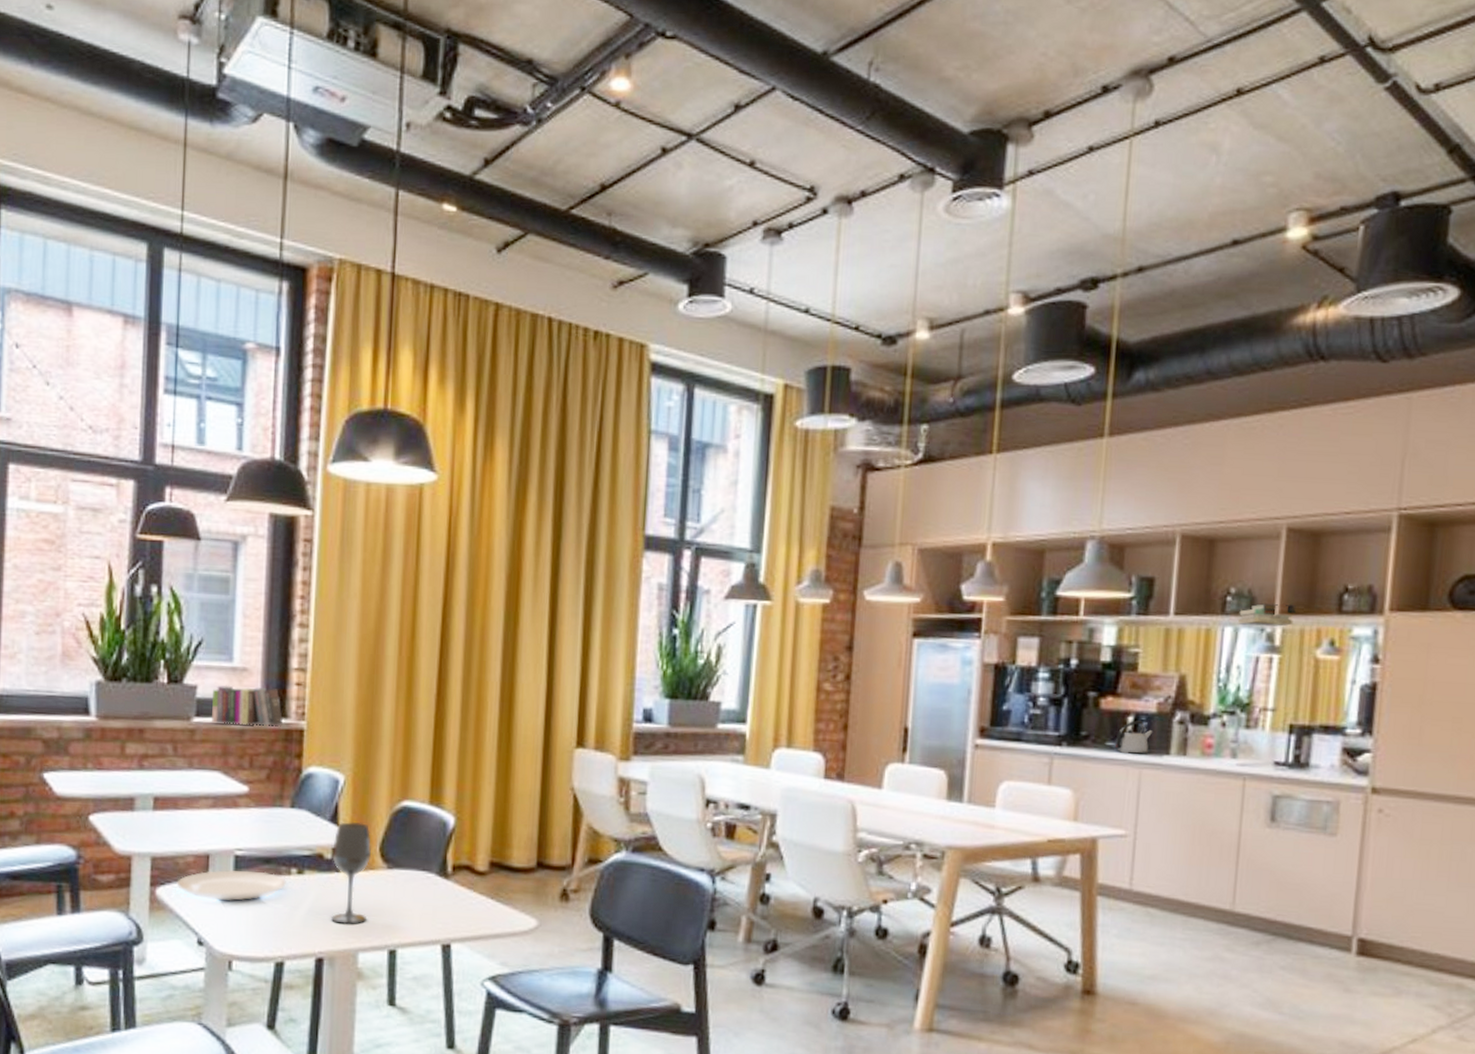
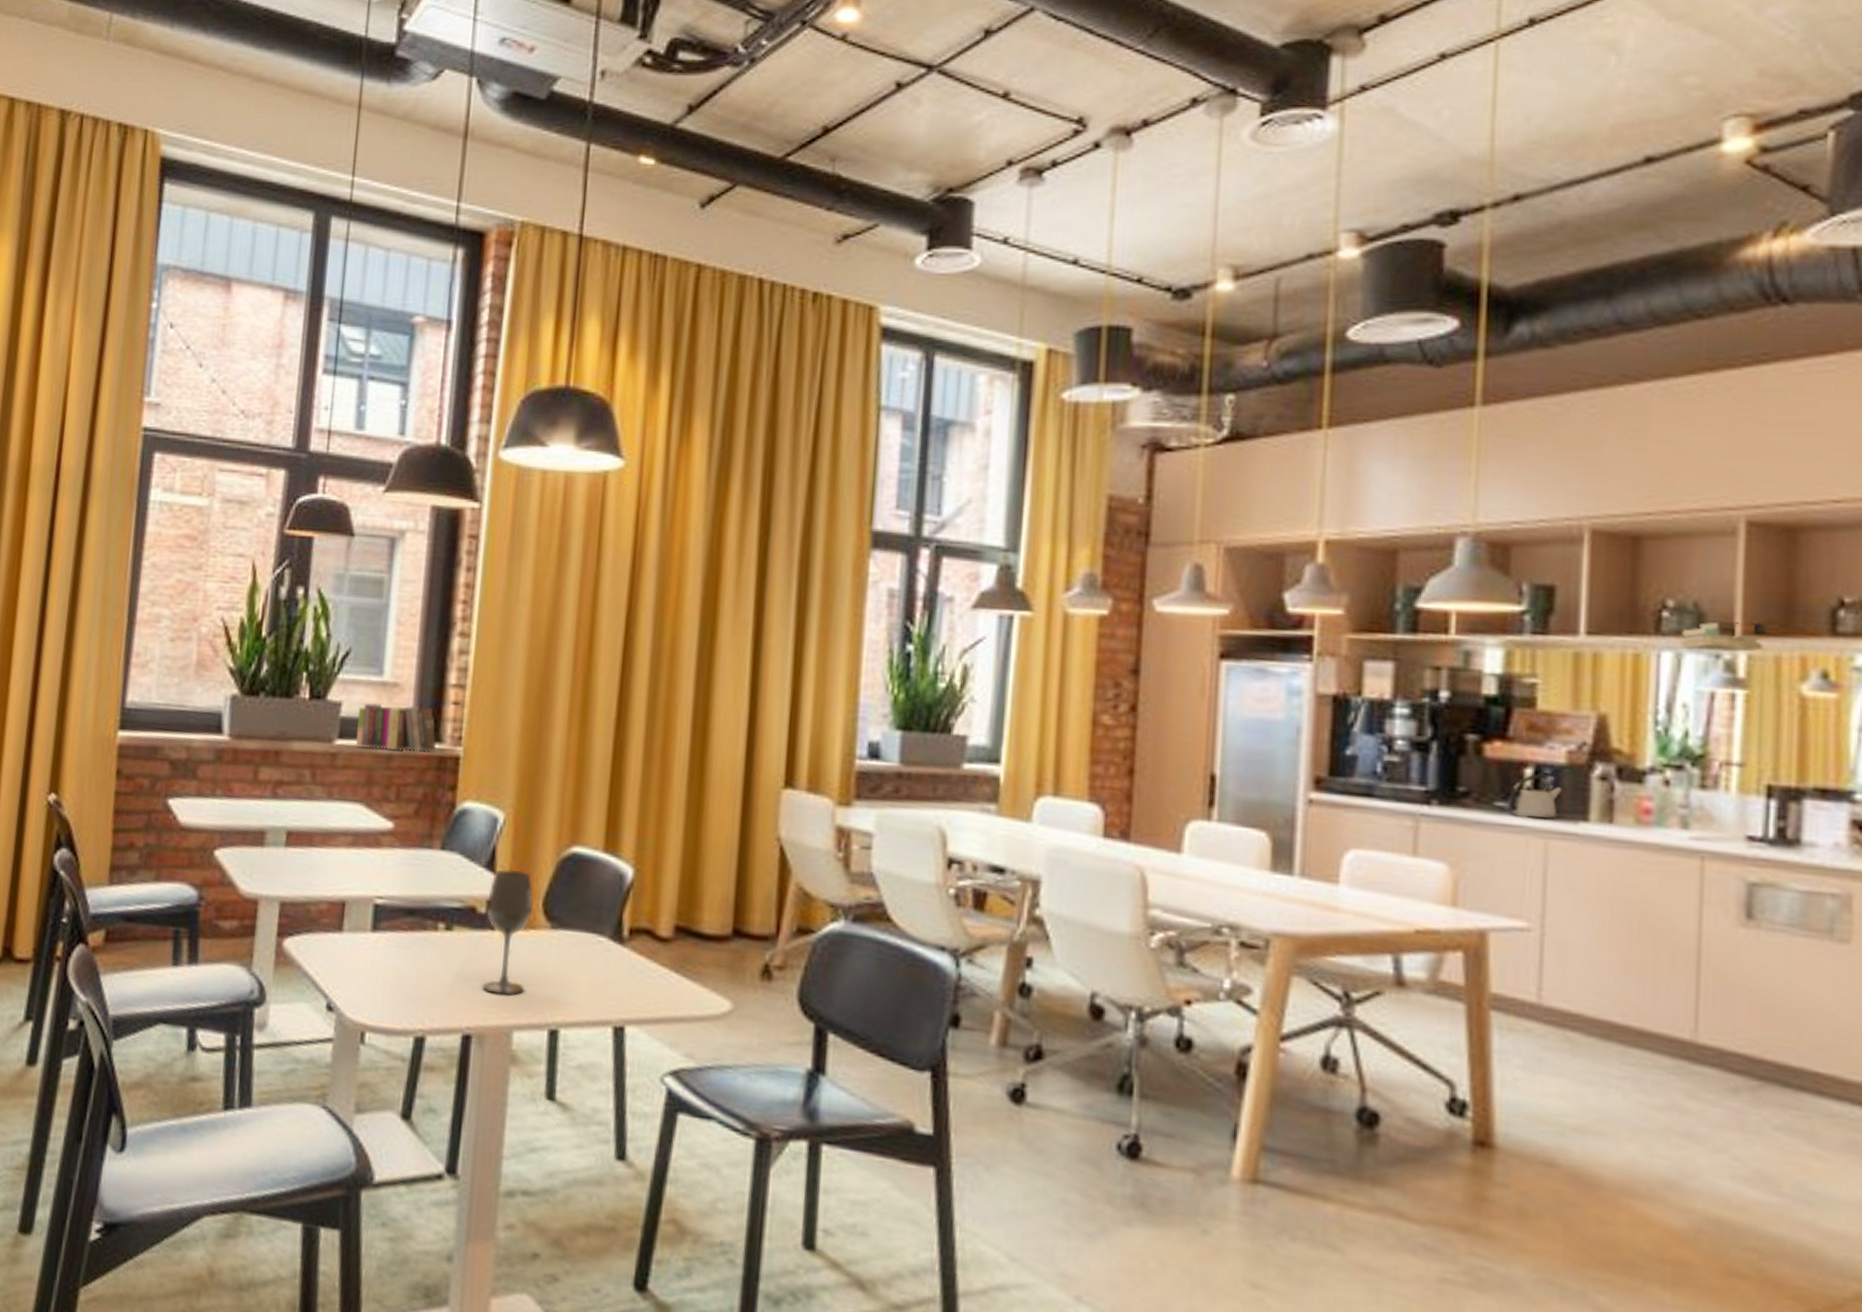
plate: present [177,869,286,901] -> none [307,921,432,959]

